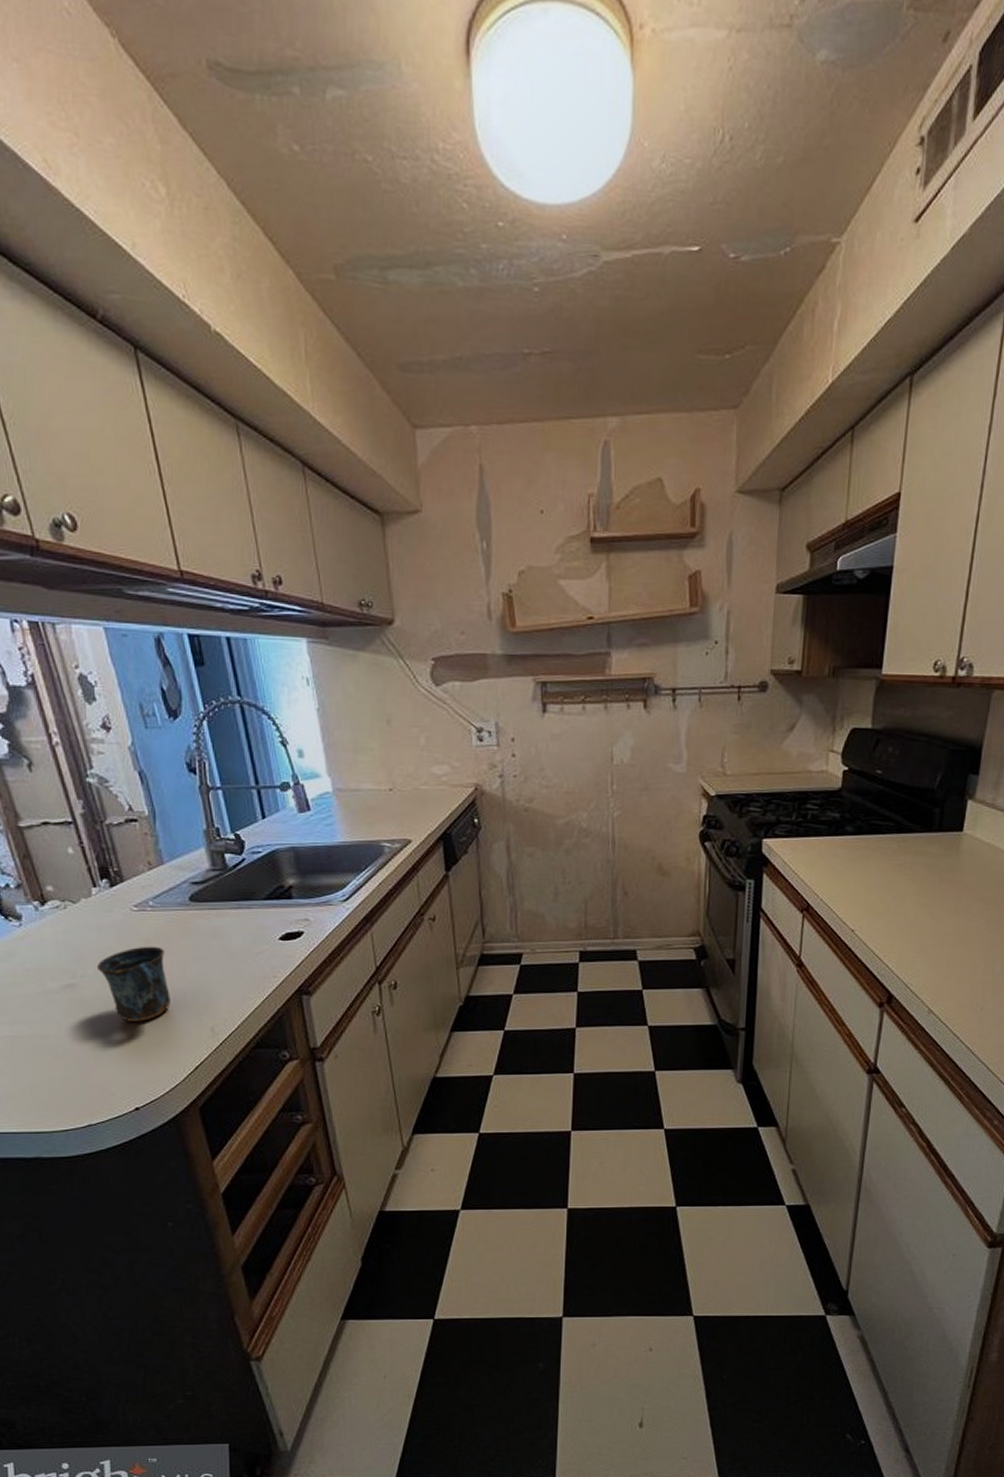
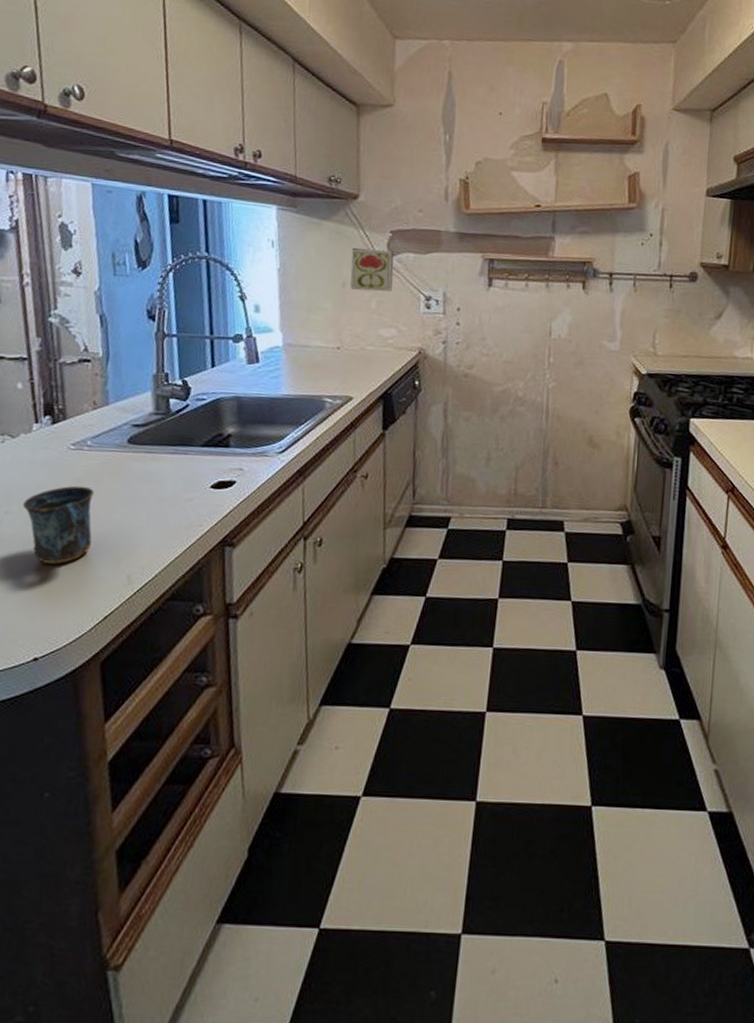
decorative tile: none [392,679,441,726] -> present [350,247,394,292]

